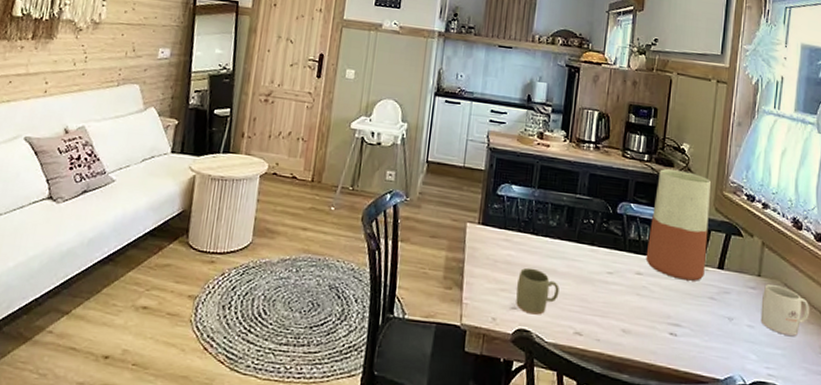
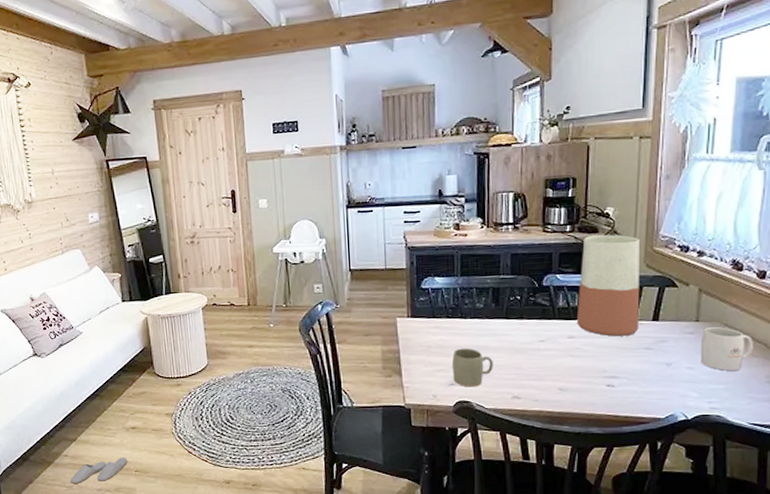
slippers: none [46,344,127,373] -> present [70,457,128,483]

